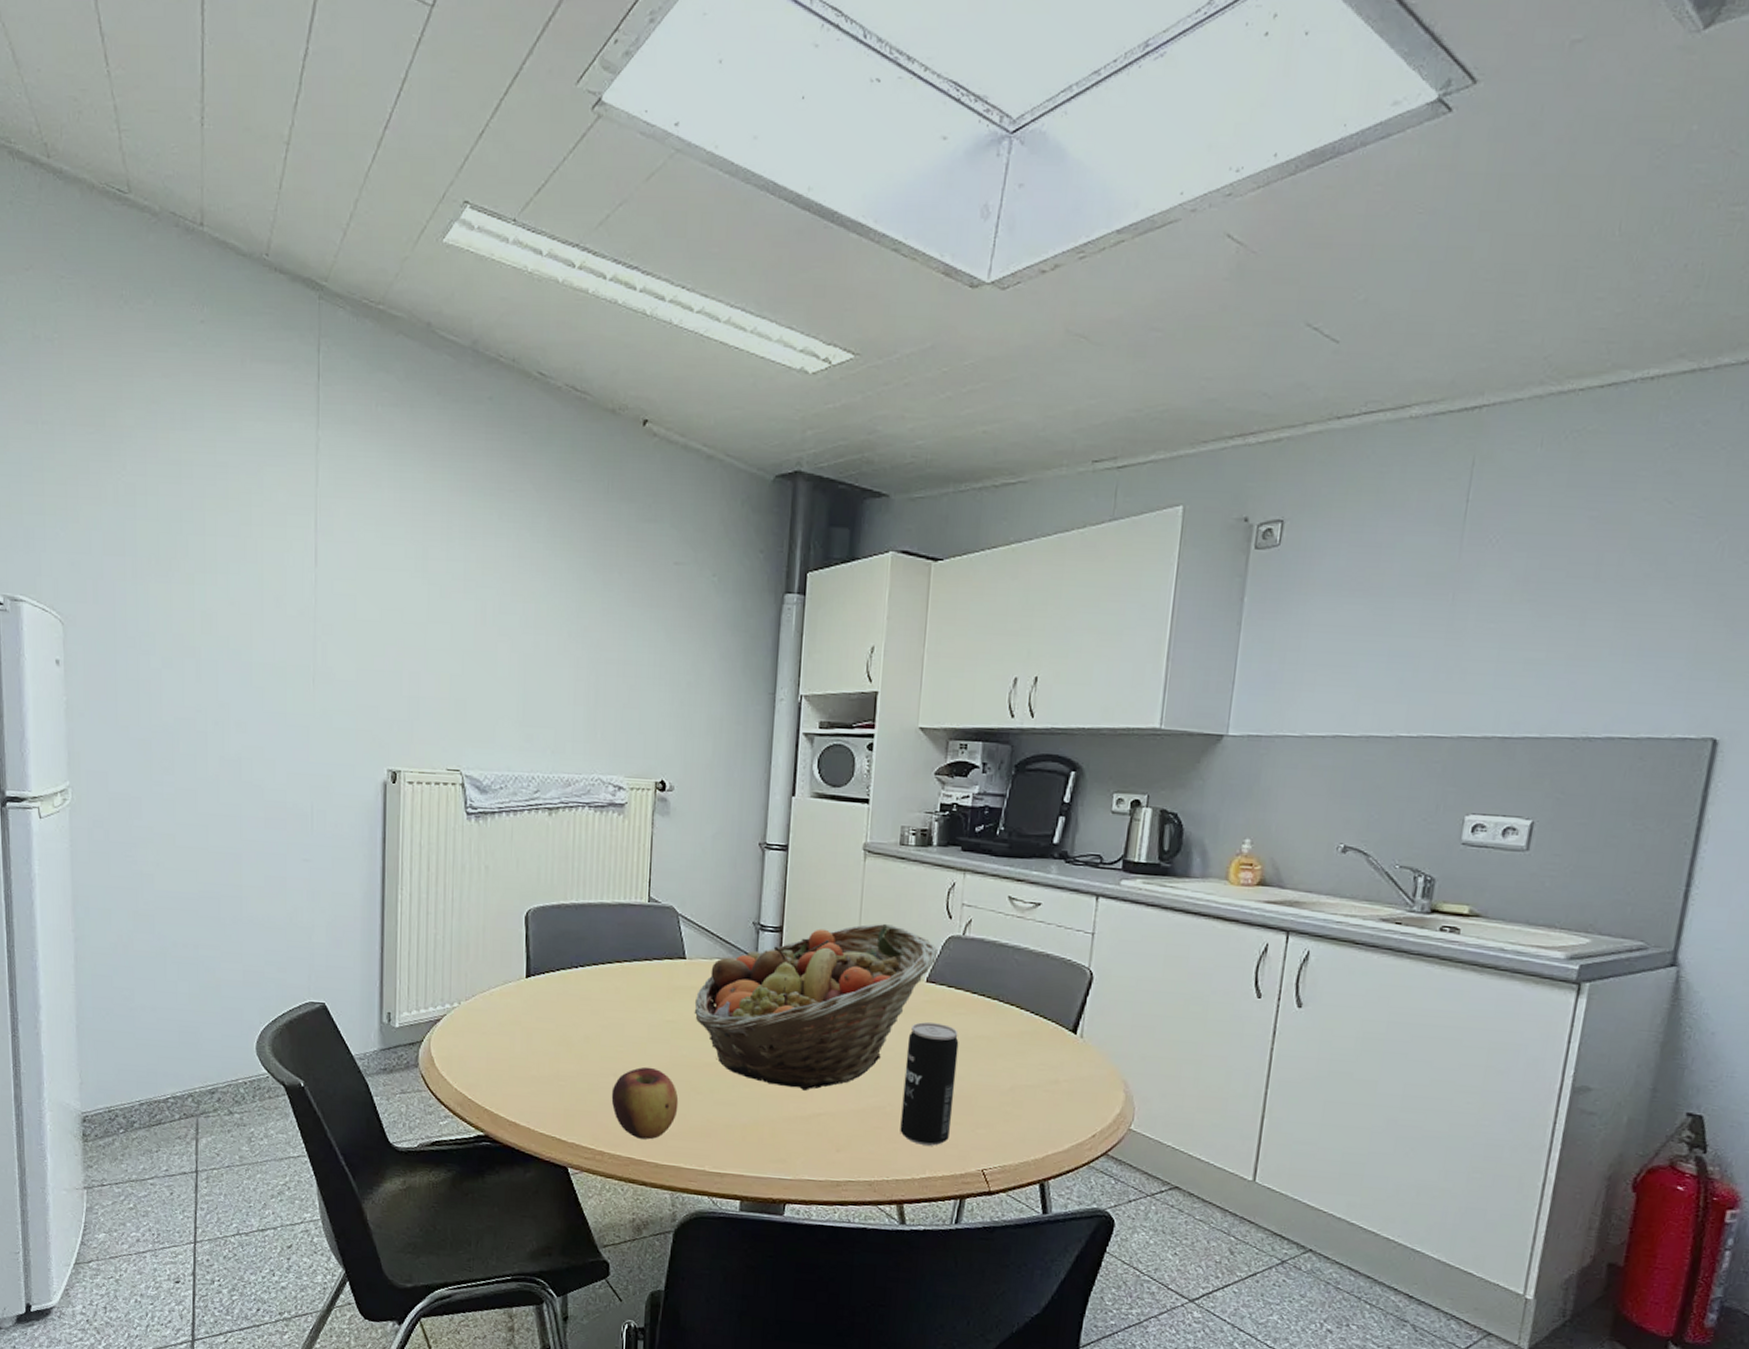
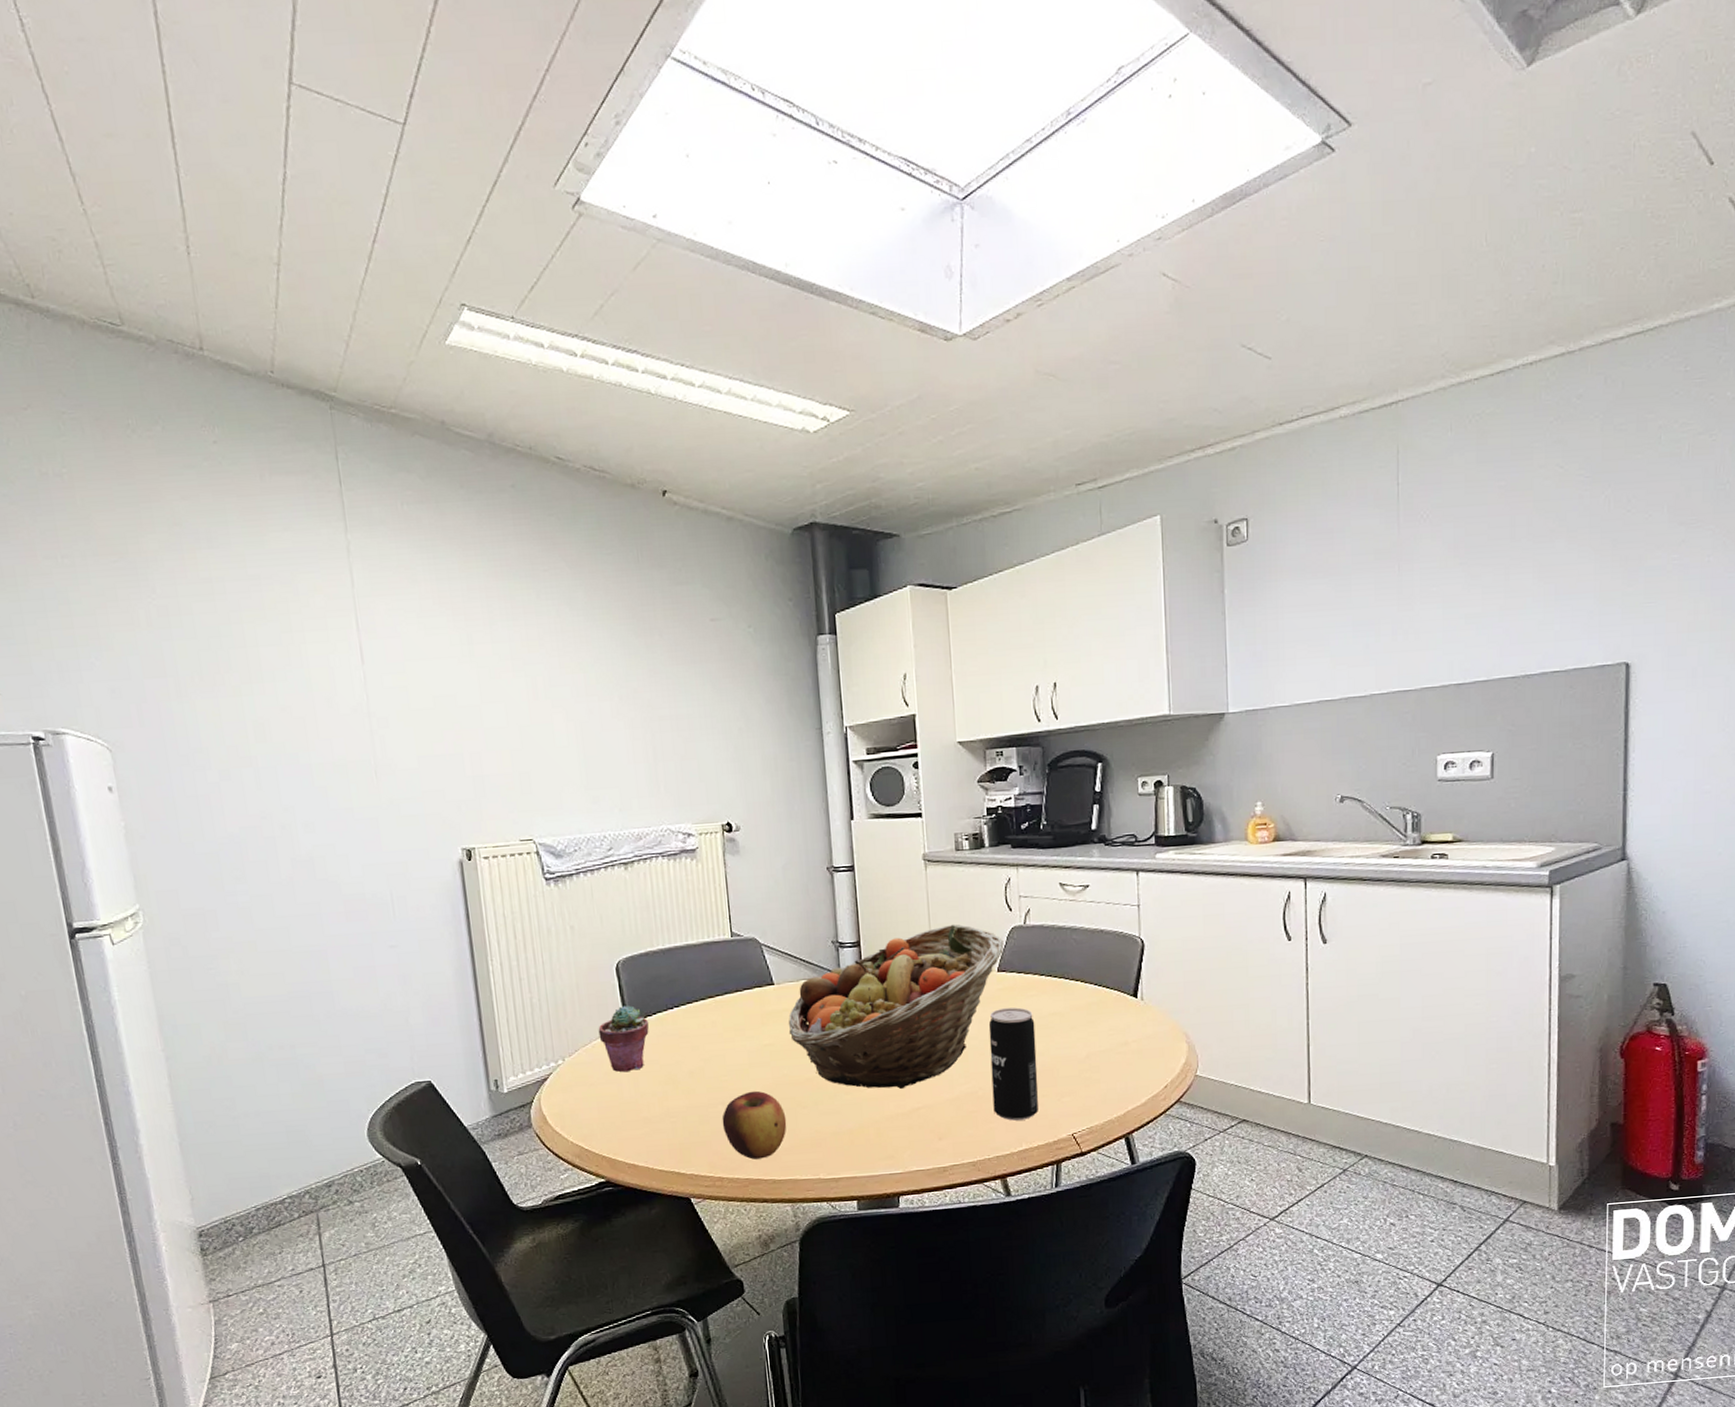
potted succulent: none [498,957,551,1026] -> present [598,1006,649,1073]

